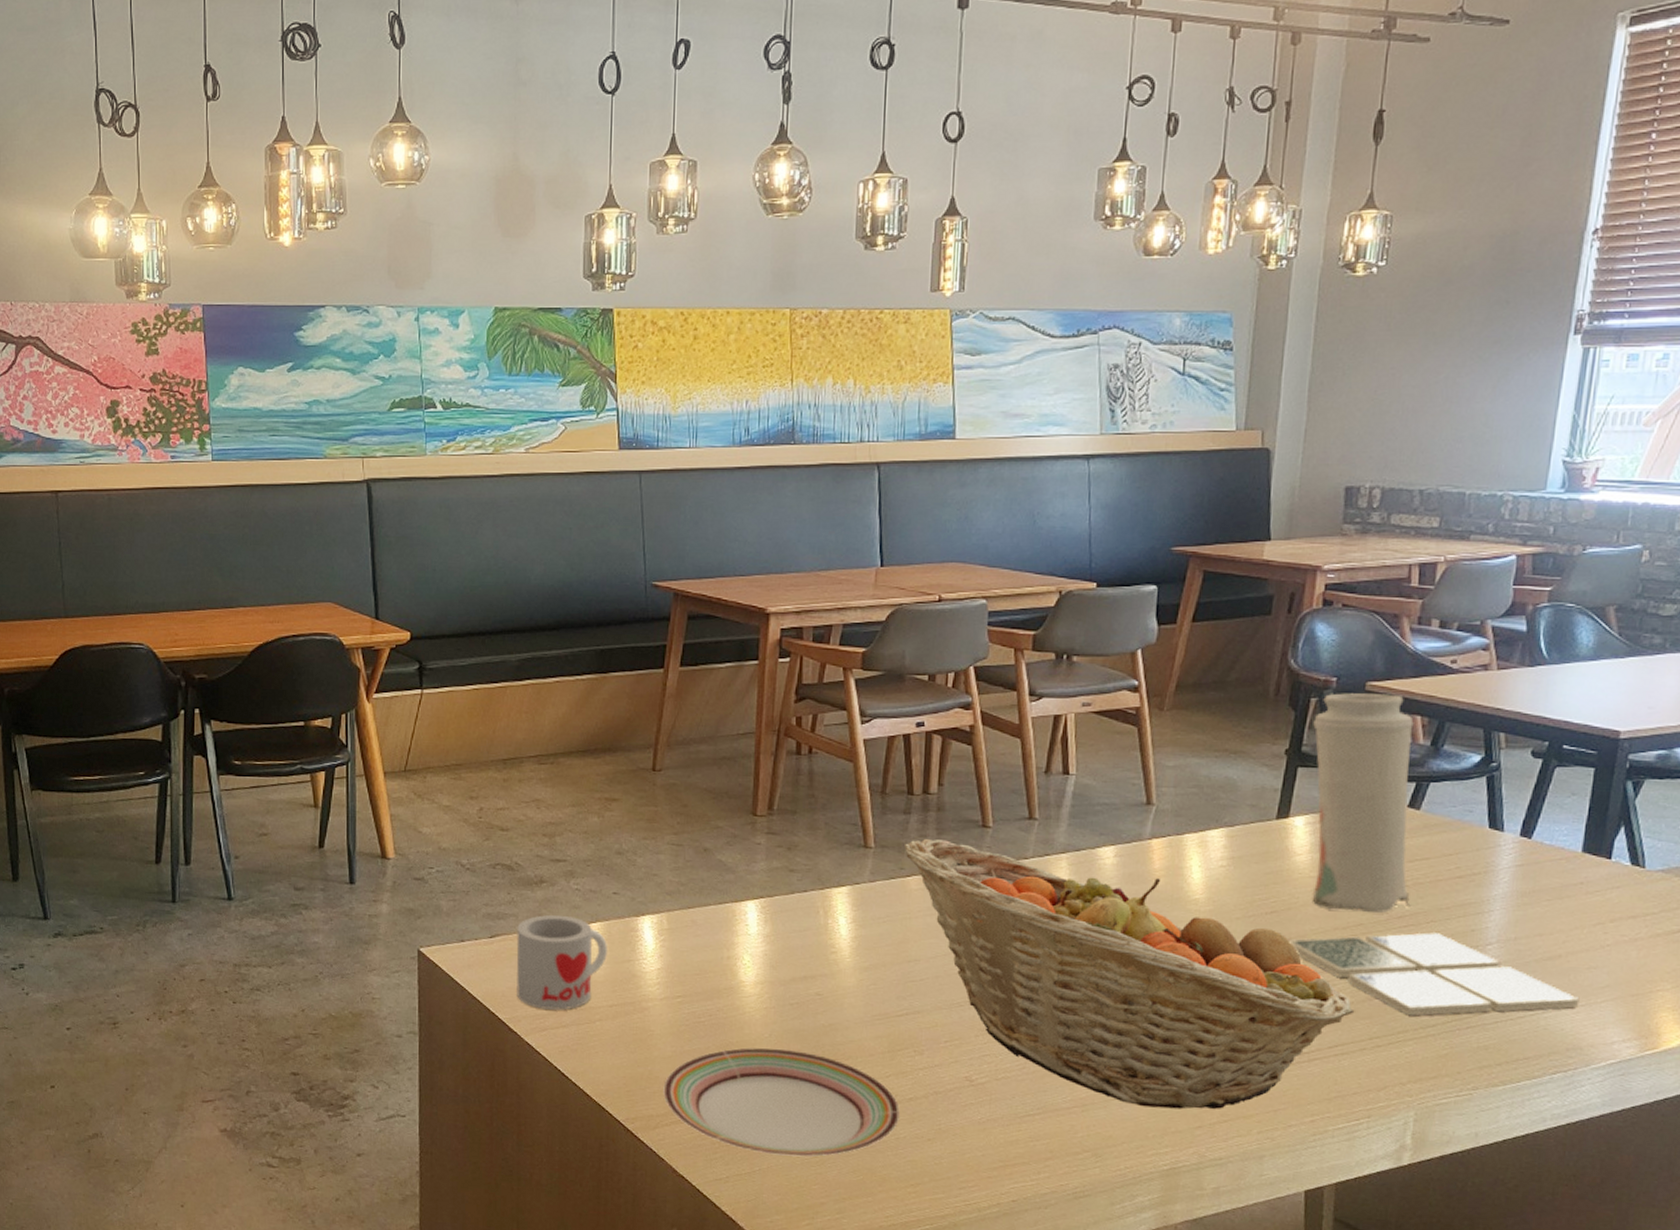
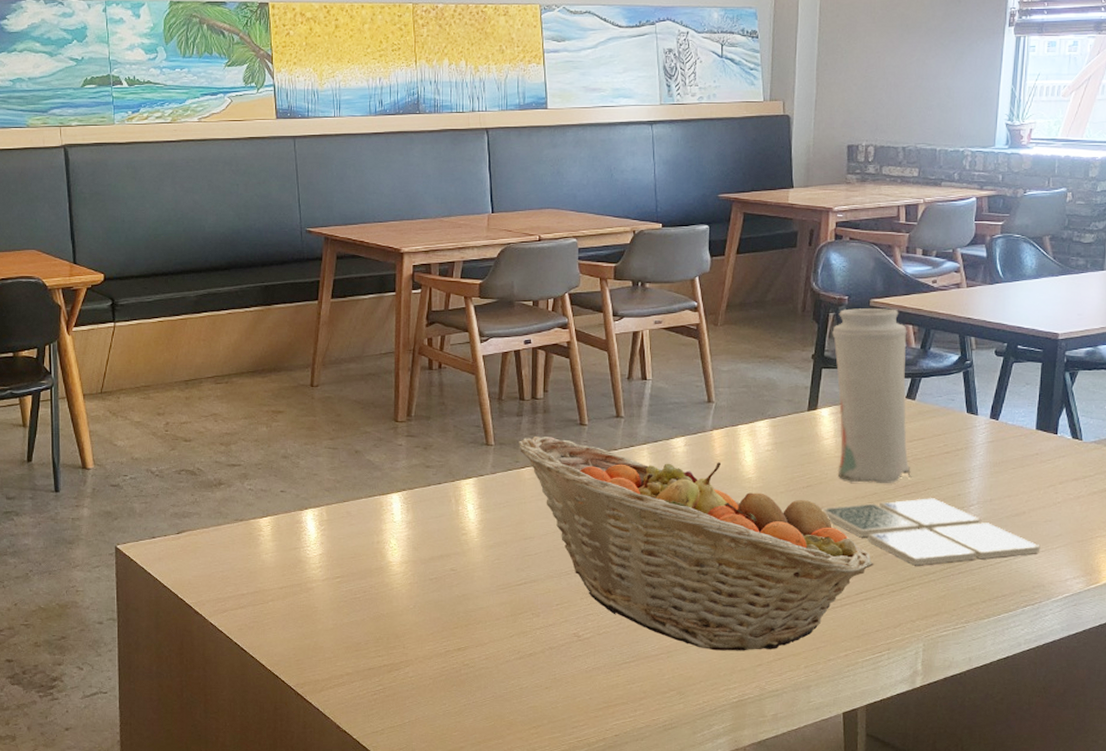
mug: present [516,914,607,1010] -> none [200,511,277,594]
plate: present [663,1047,900,1157] -> none [327,617,522,709]

